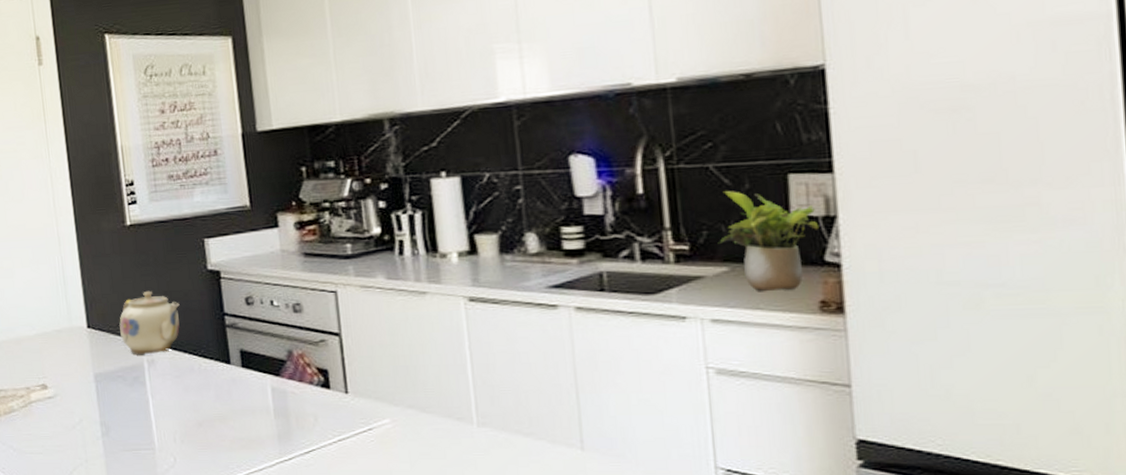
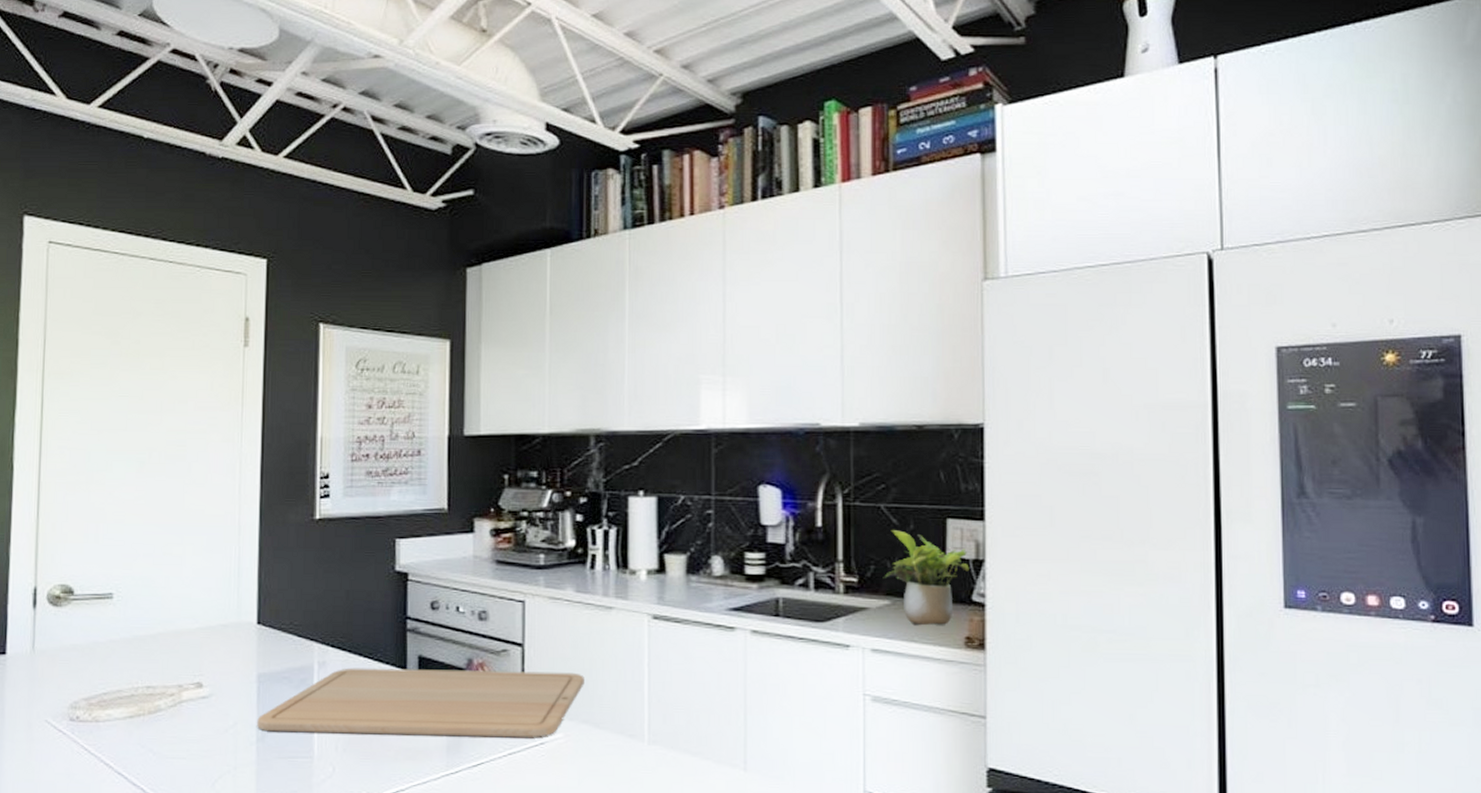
chopping board: none [100,359,406,426] -> present [257,668,584,737]
teapot: present [119,290,180,355] -> none [293,588,361,656]

